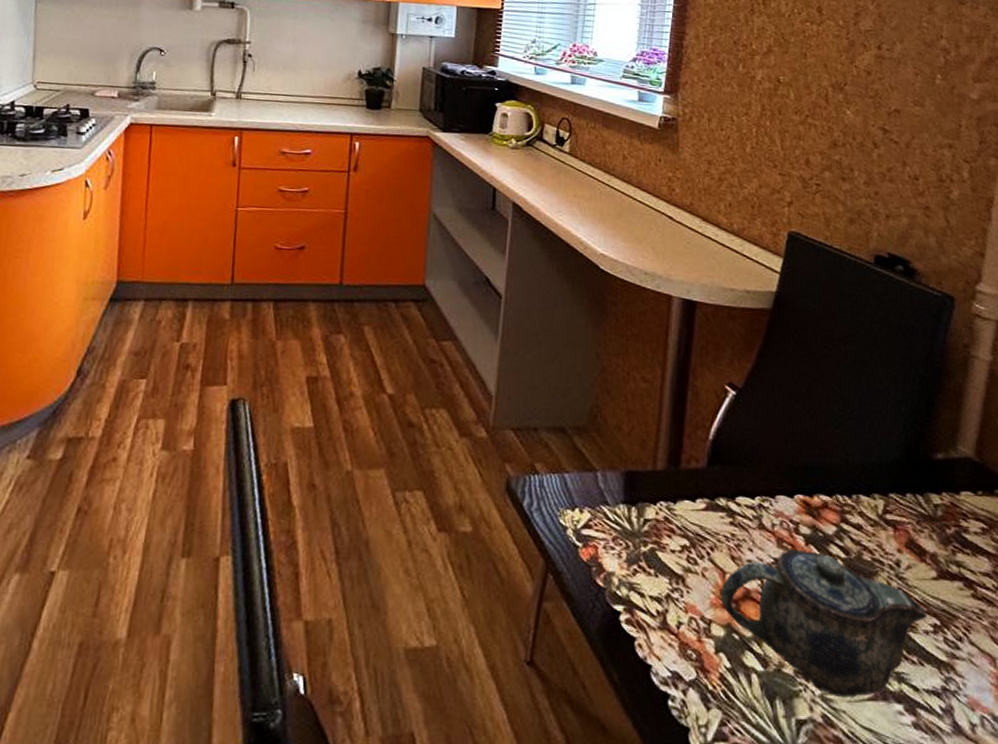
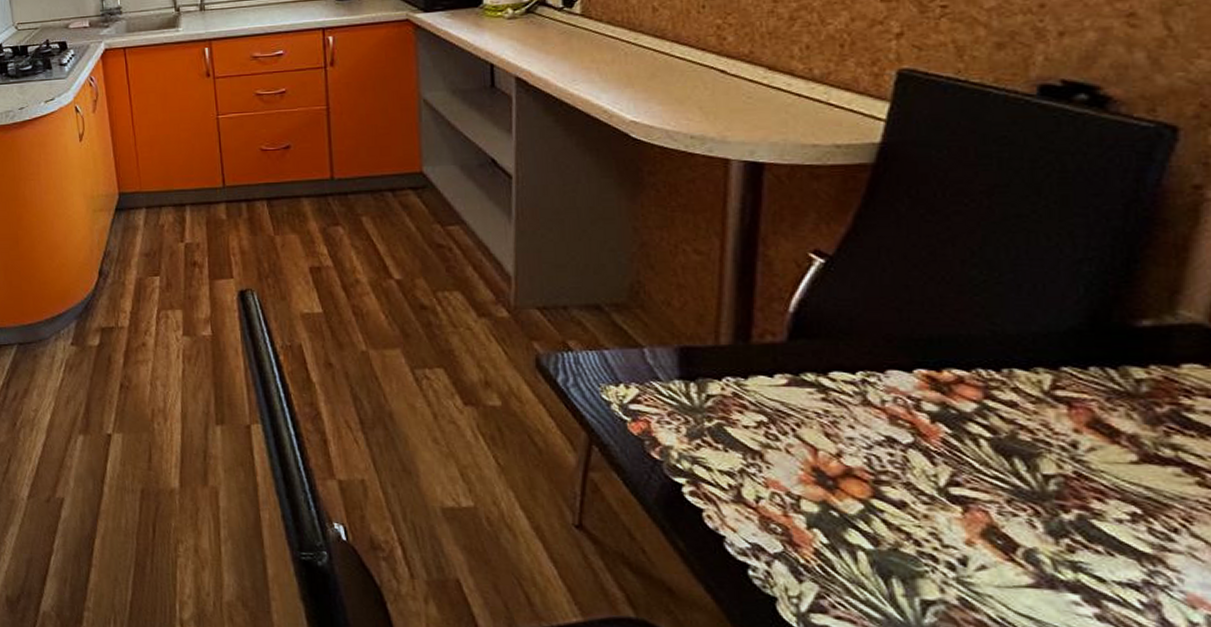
teapot: present [721,549,928,698] -> none [812,427,1122,583]

